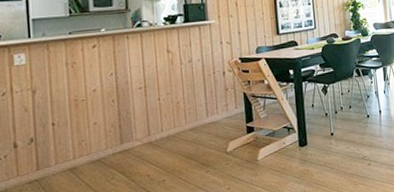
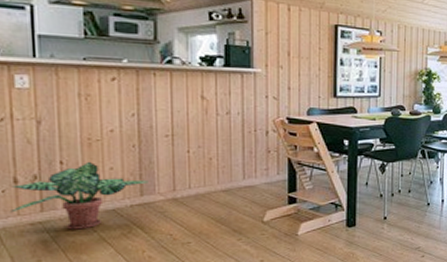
potted plant: none [10,119,127,183] -> present [9,161,148,230]

